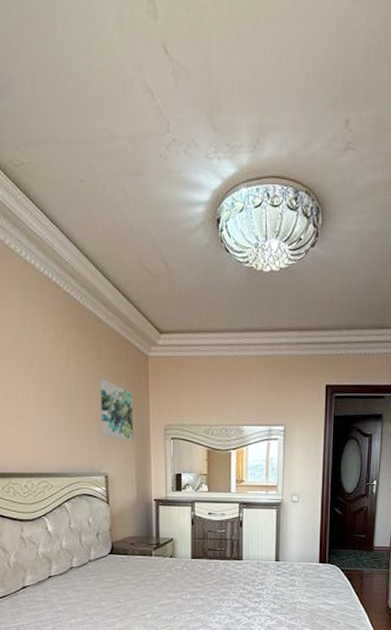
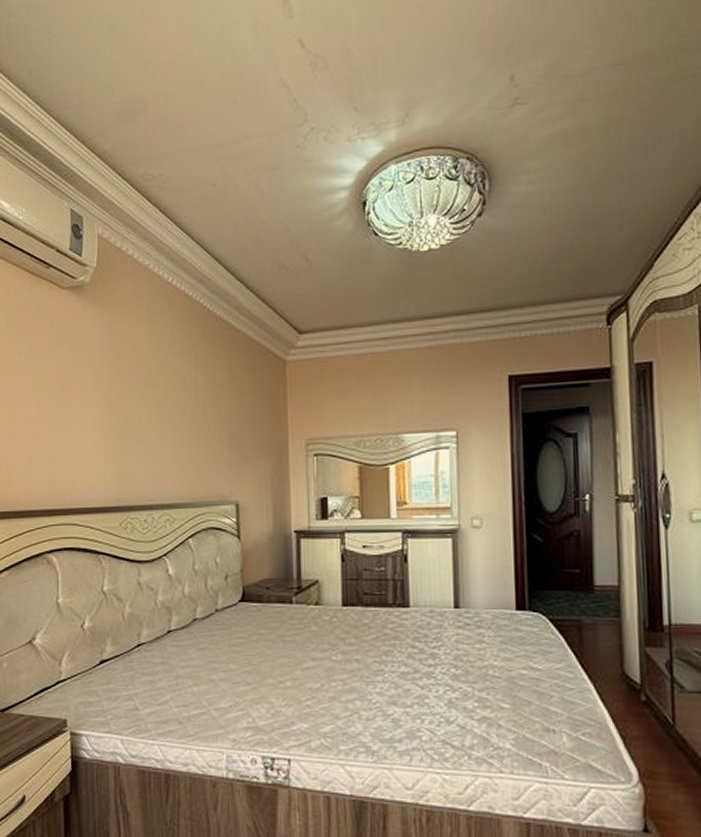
wall art: present [100,380,134,441] -> none [231,392,269,461]

